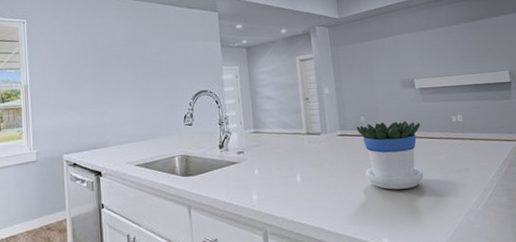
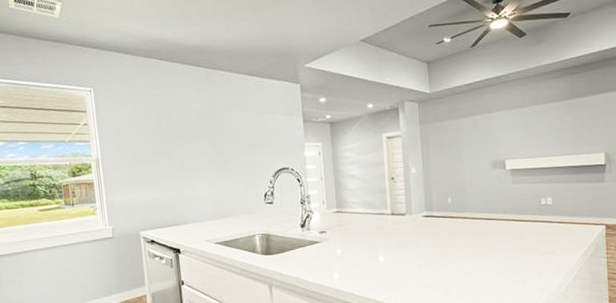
flowerpot: present [356,120,423,190] -> none [442,202,508,271]

